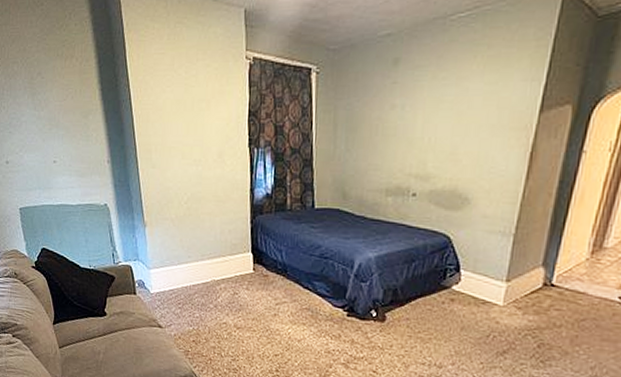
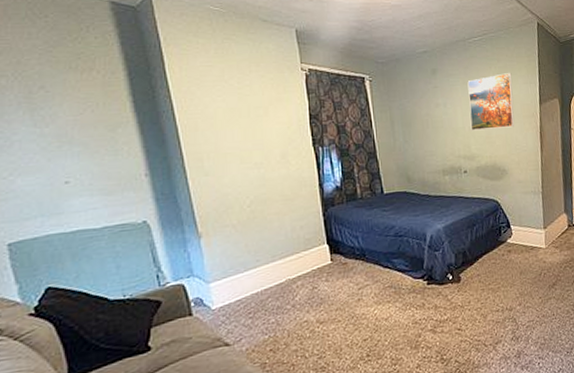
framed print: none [431,65,506,144] -> present [467,73,515,131]

